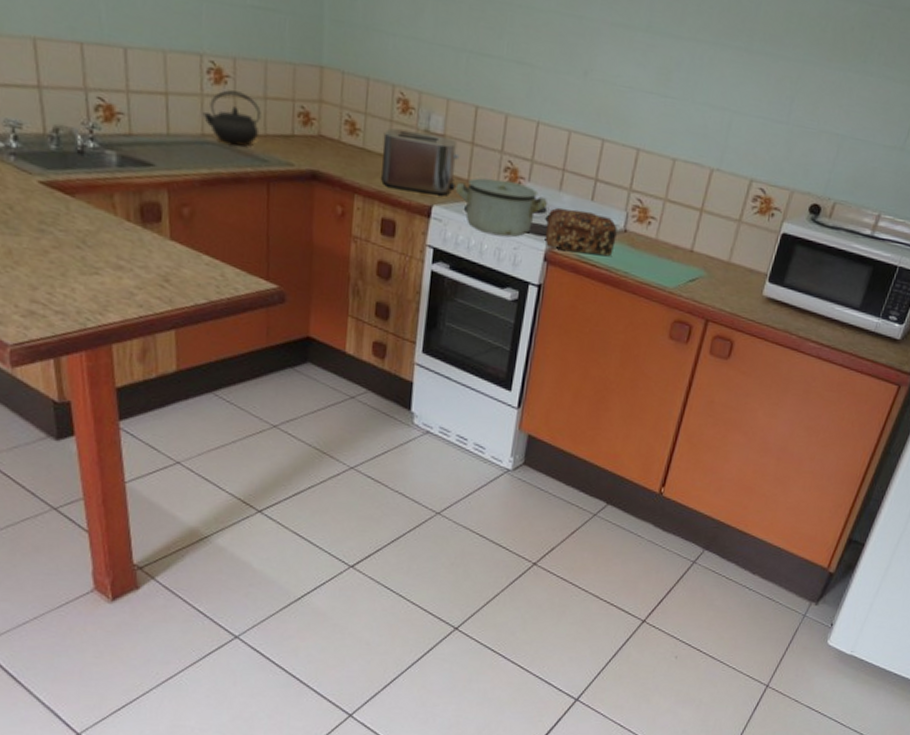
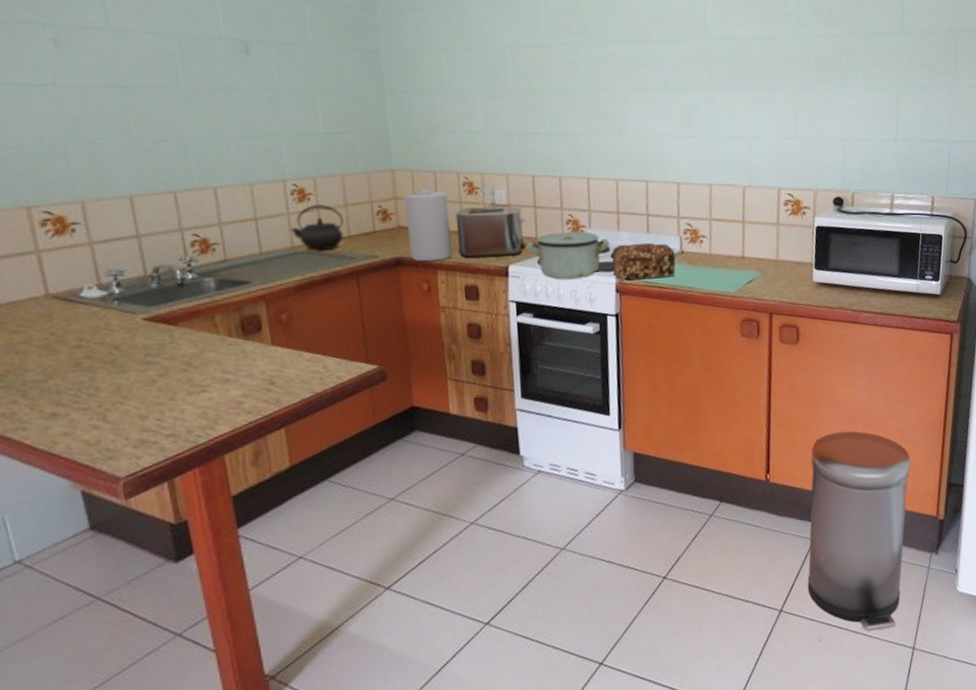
paper towel holder: none [328,96,378,184] -> present [404,189,452,262]
pedal bin: none [676,461,817,662] -> present [807,431,911,632]

